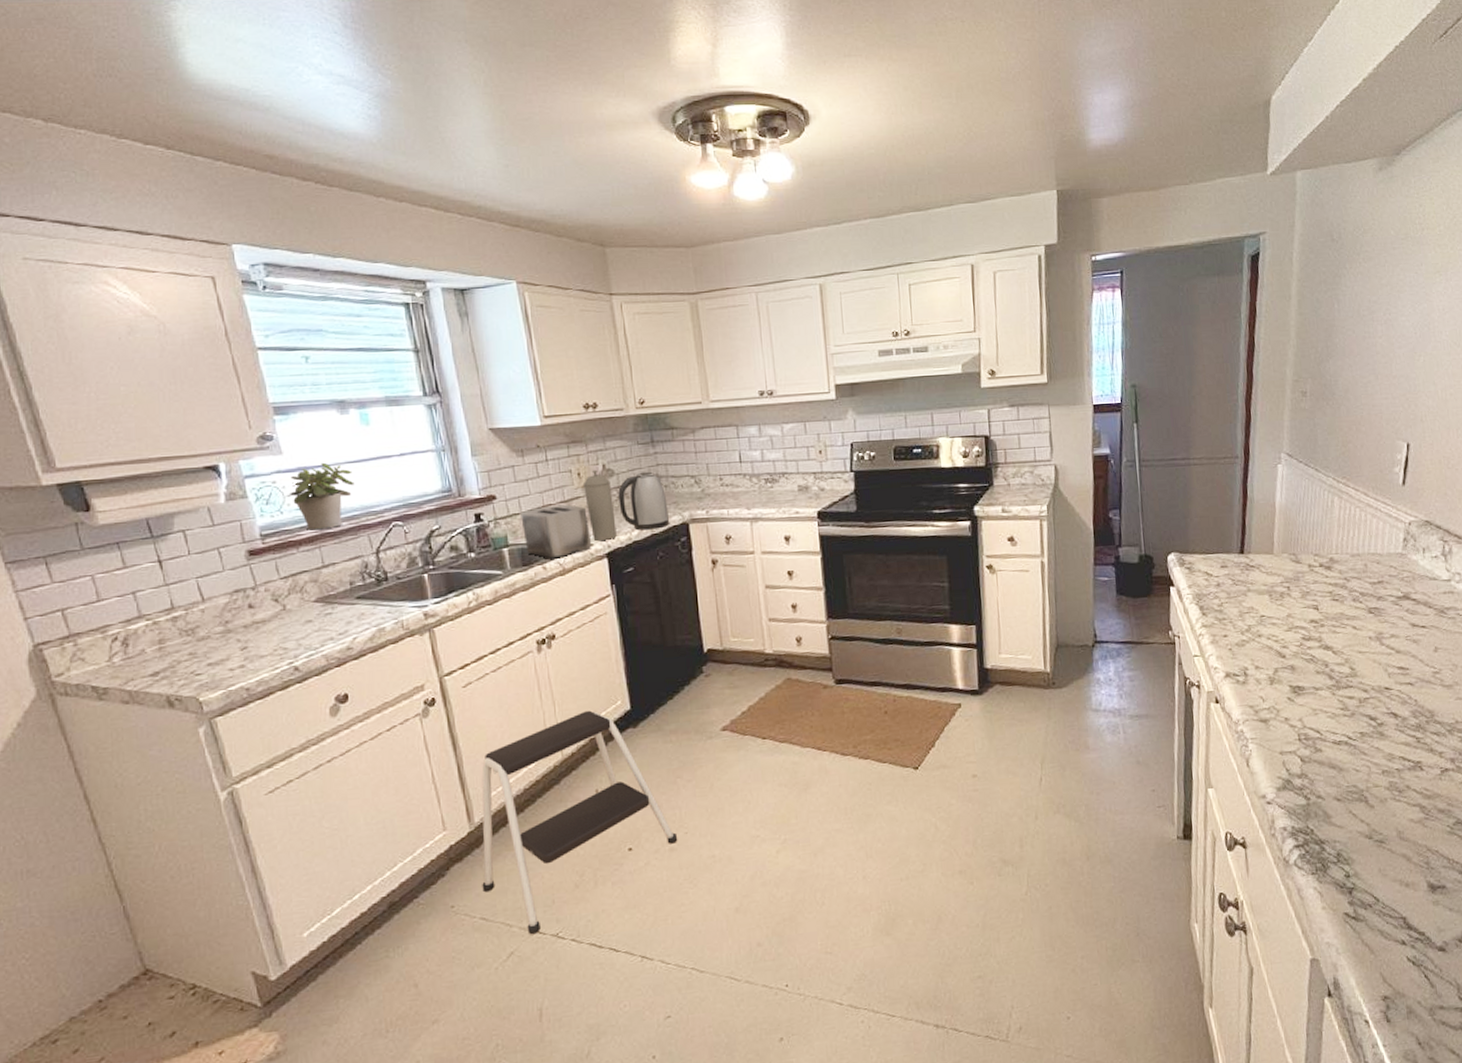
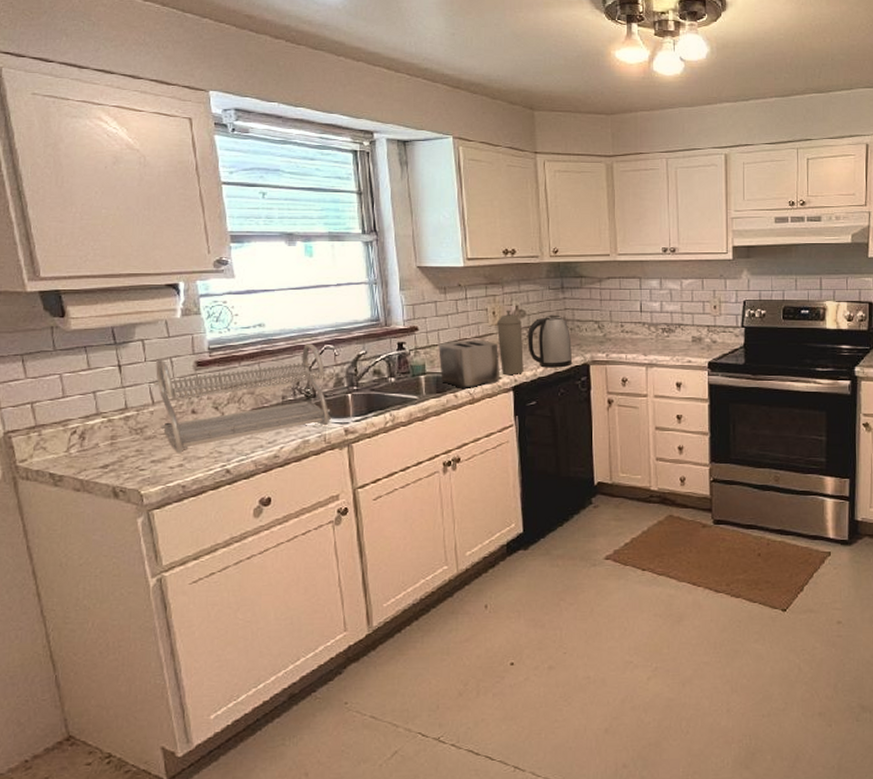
dish rack: none [201,521,407,654] -> present [154,343,331,454]
potted plant: present [290,462,355,531] -> none [237,287,295,347]
step stool: present [481,710,678,935] -> none [374,530,557,737]

